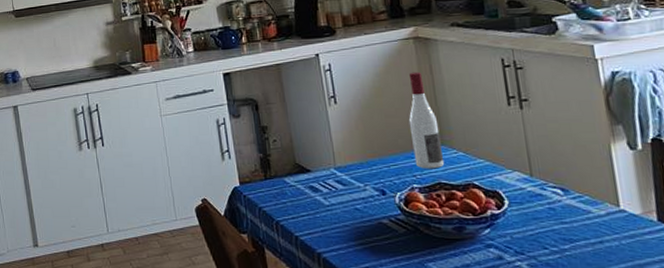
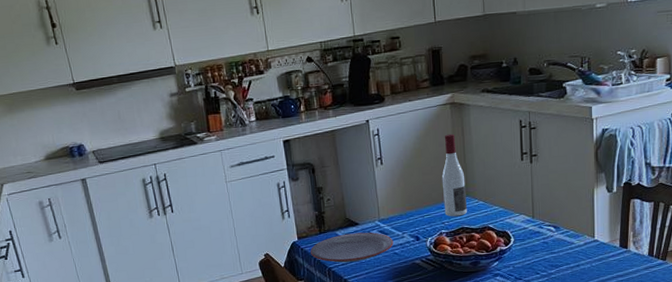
plate: none [254,181,354,216] -> present [310,232,394,263]

